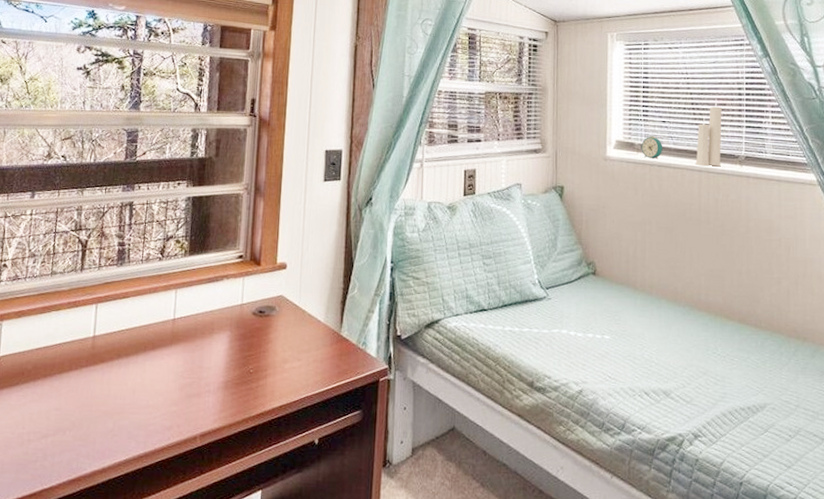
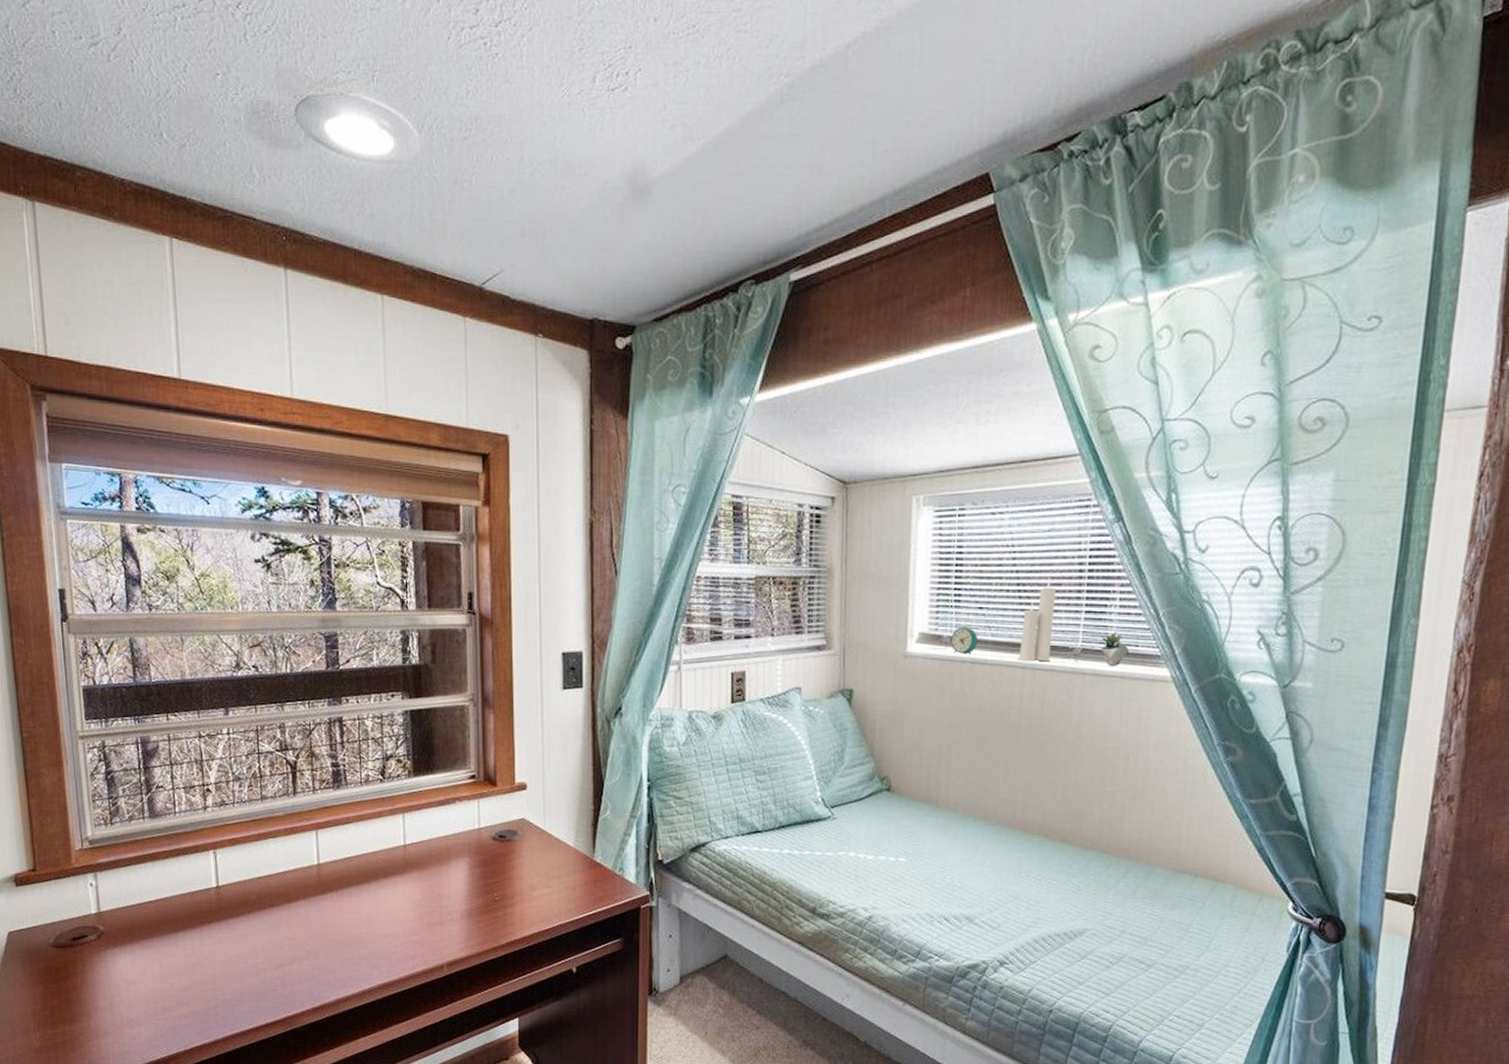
succulent plant: none [759,142,783,172] -> present [1099,630,1130,667]

